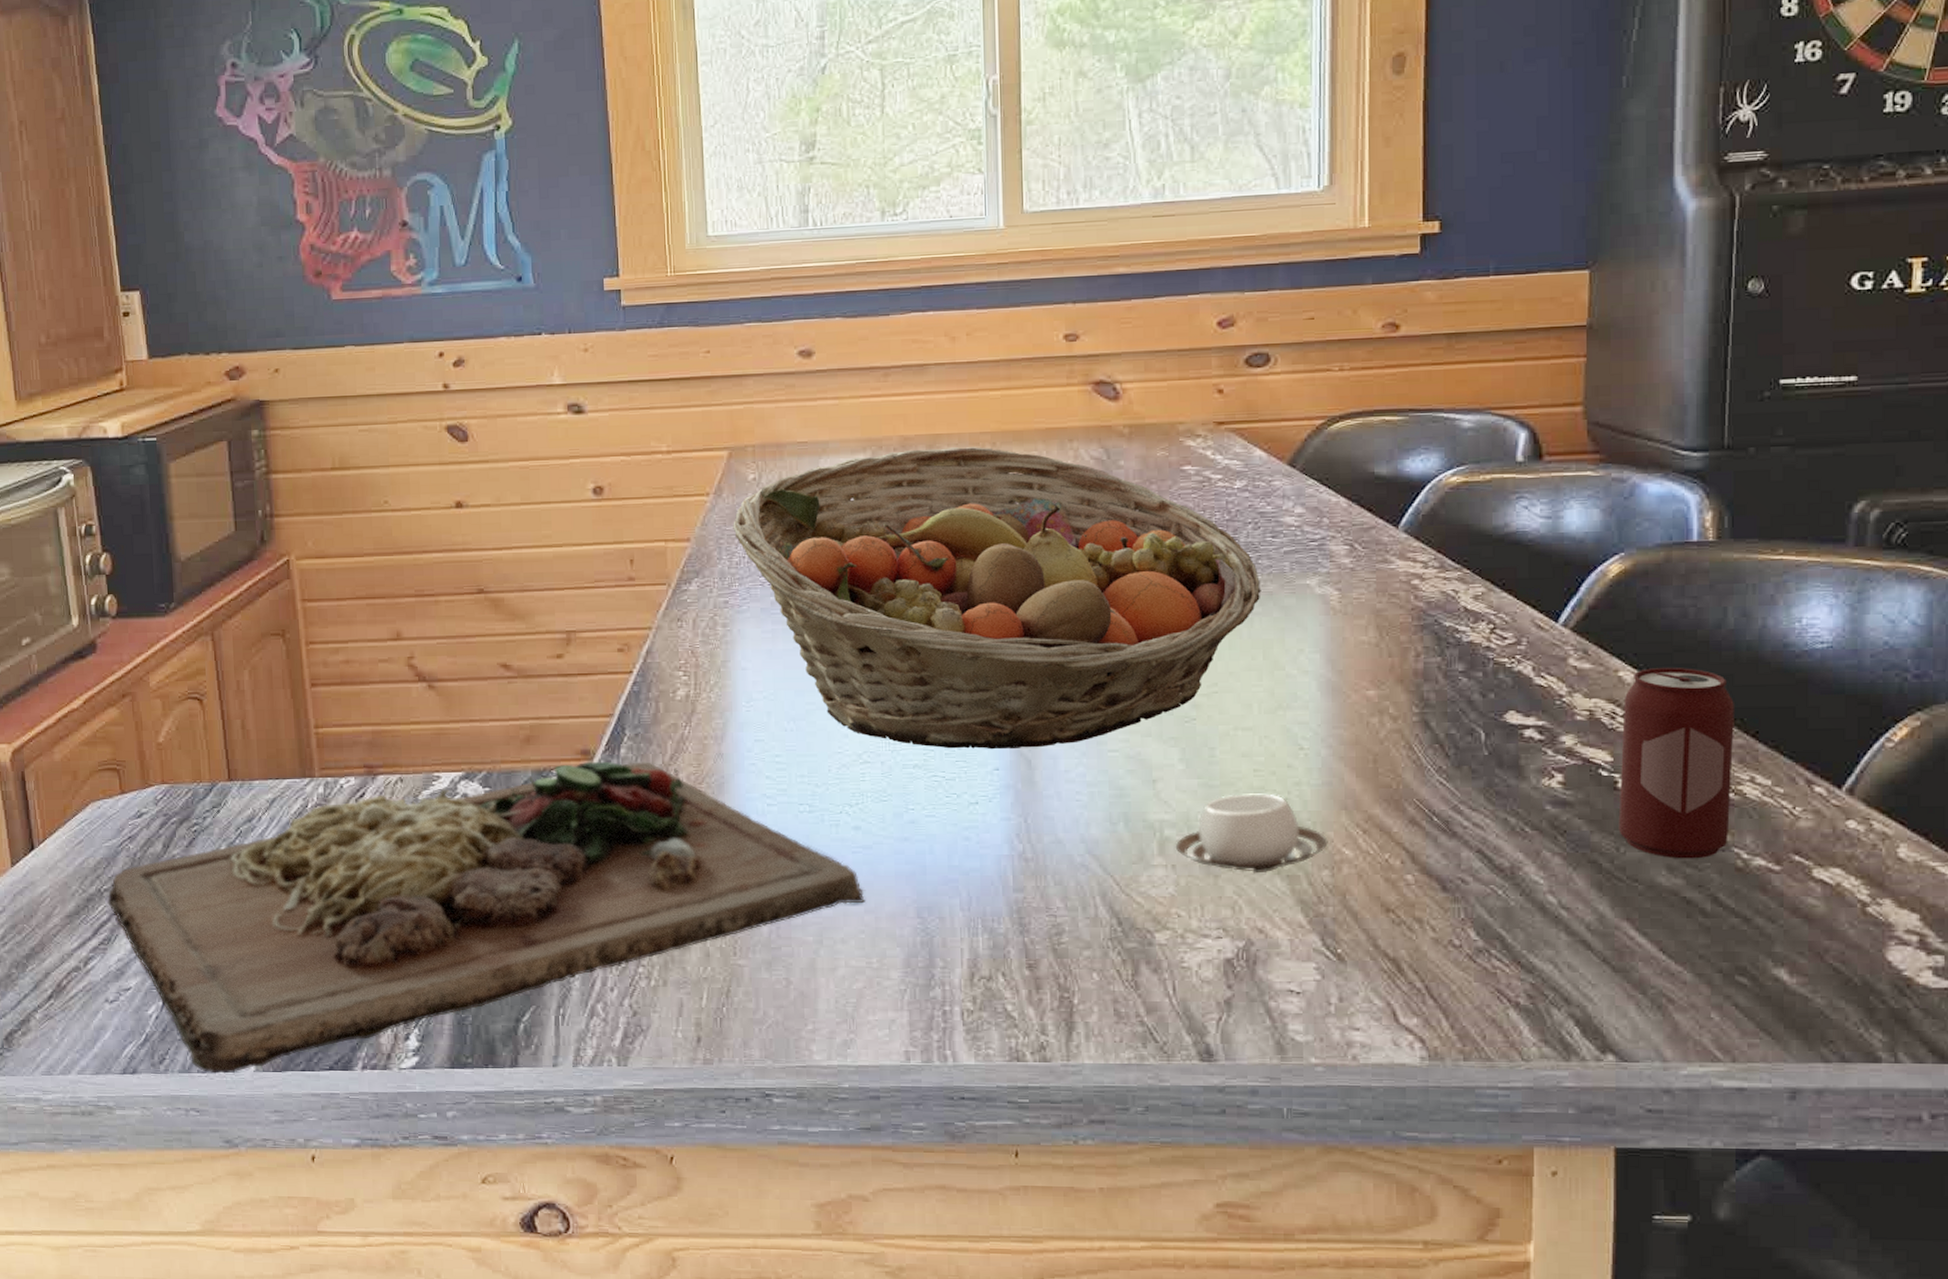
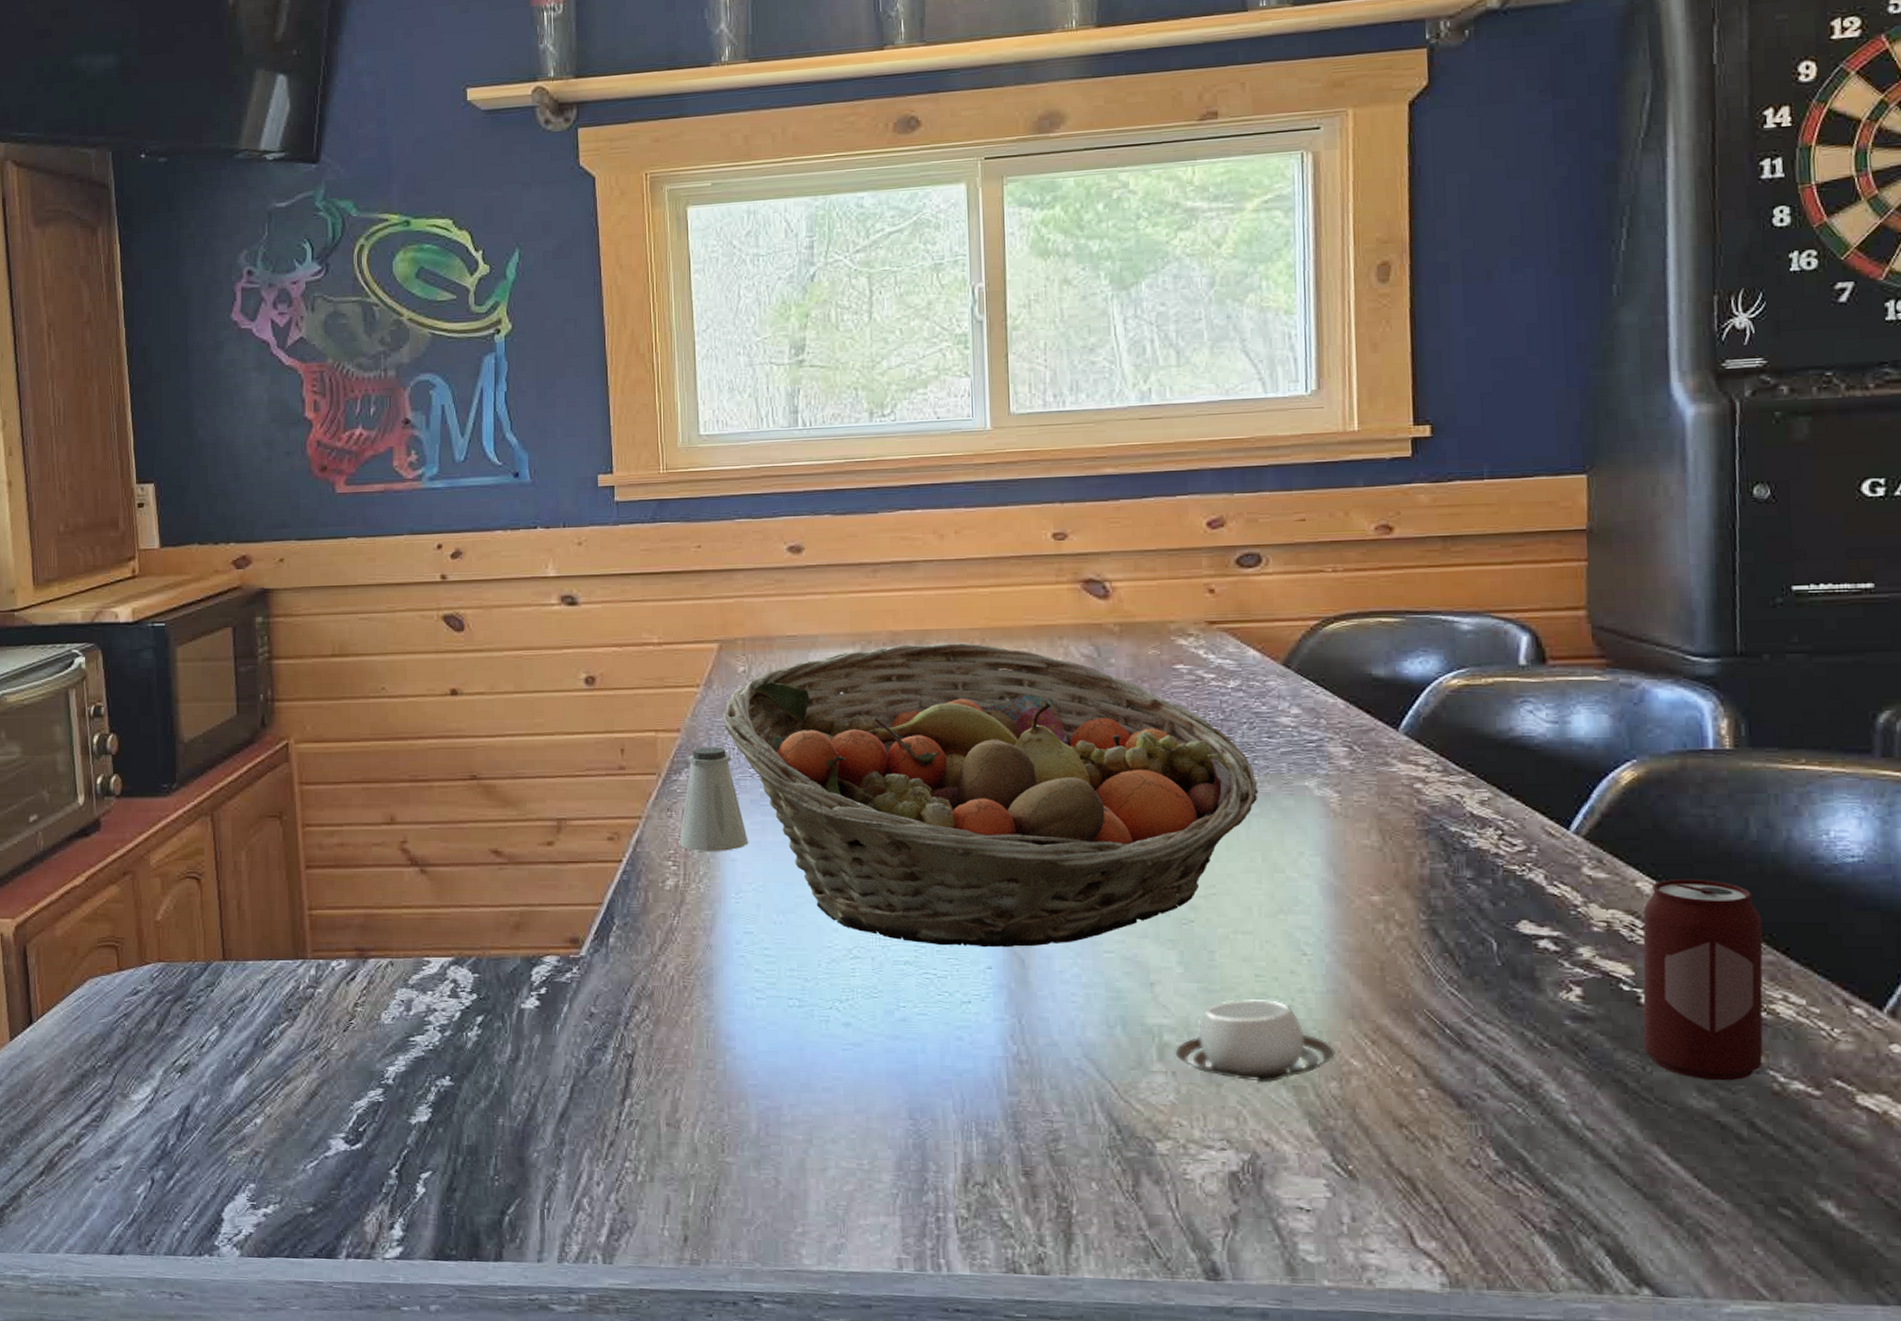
cutting board: present [107,761,865,1074] -> none [101,949,856,1257]
saltshaker: none [690,555,759,662] -> present [680,746,748,852]

